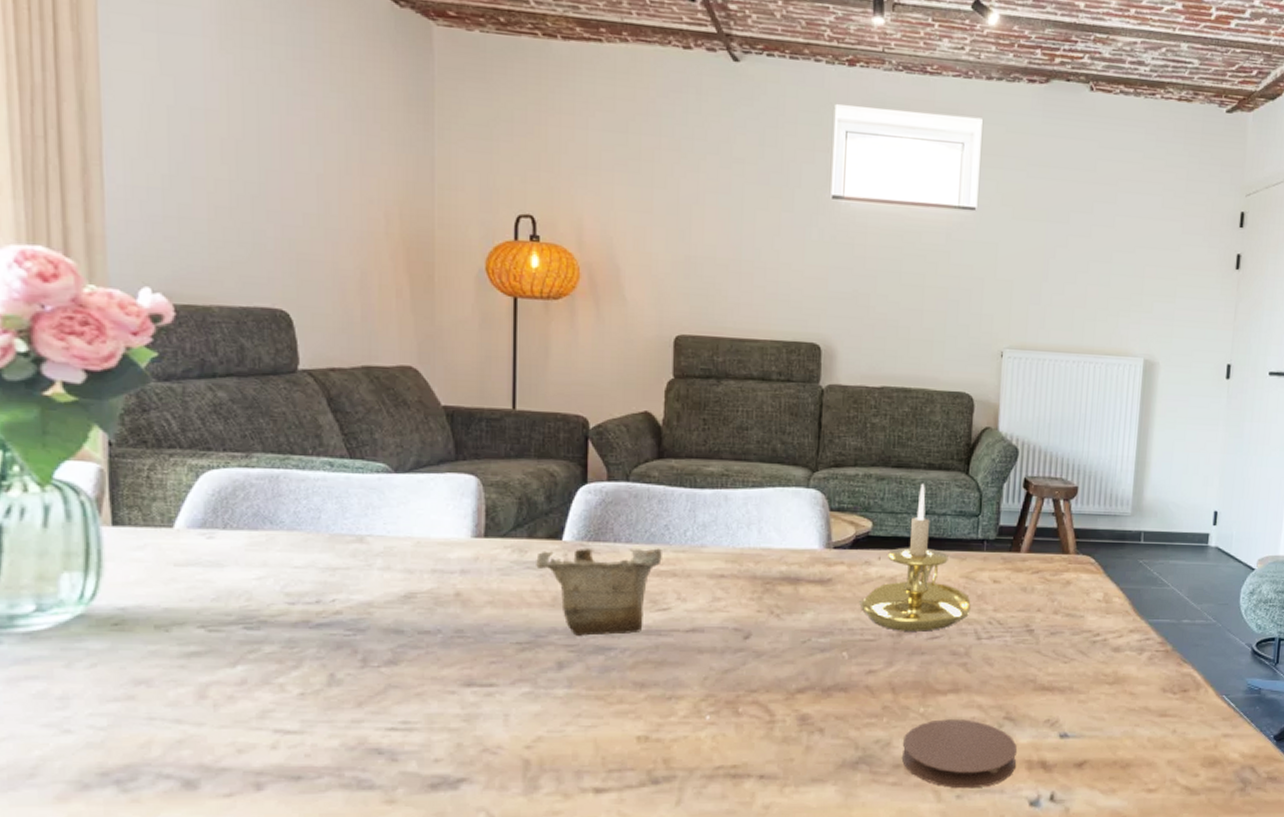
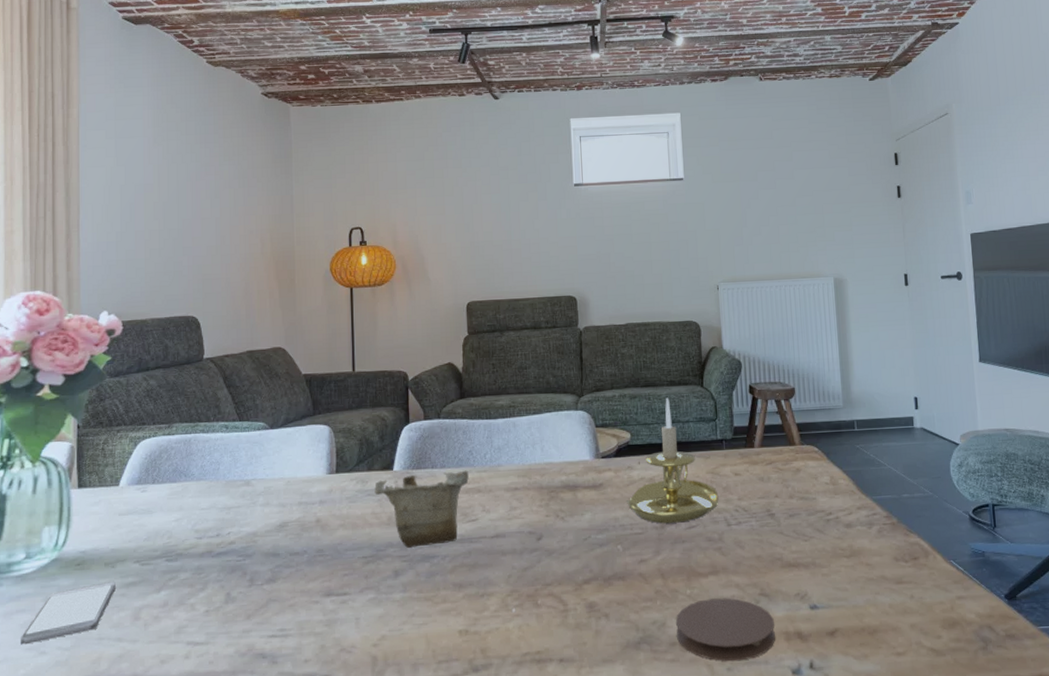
smartphone: none [33,648,171,720] -> present [21,581,116,645]

